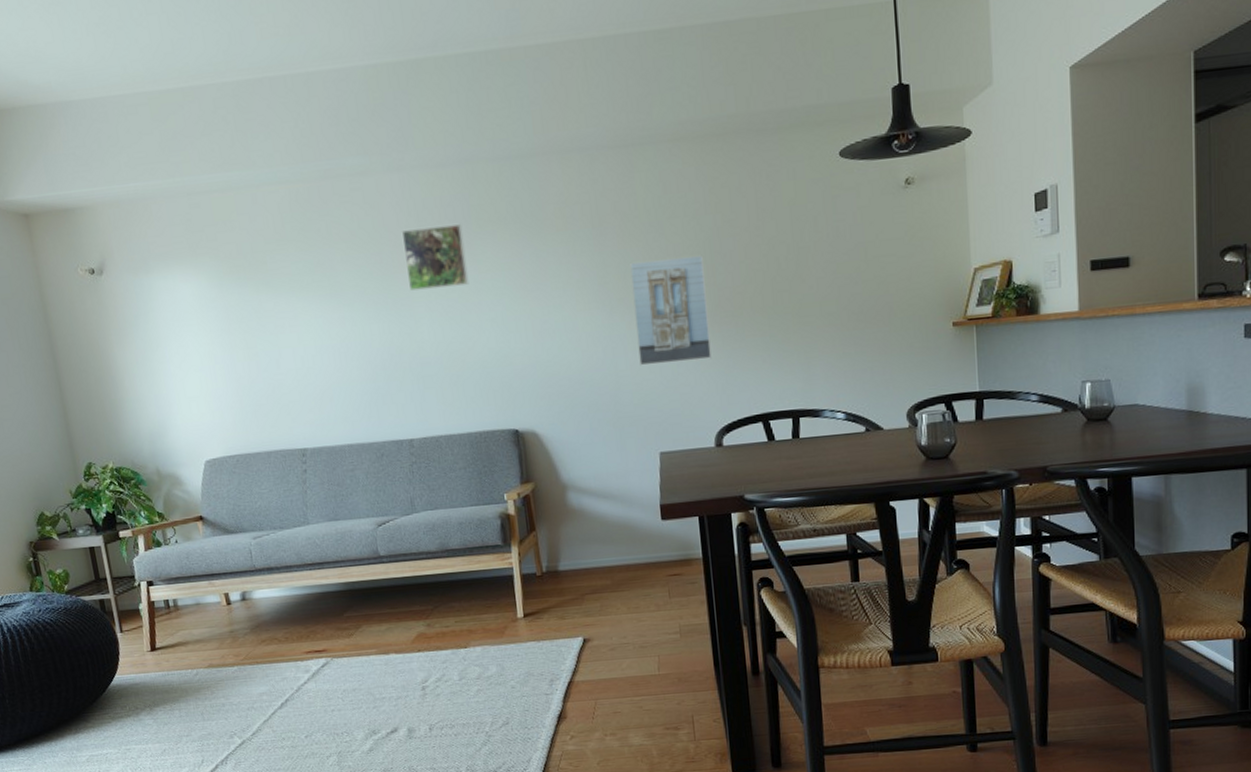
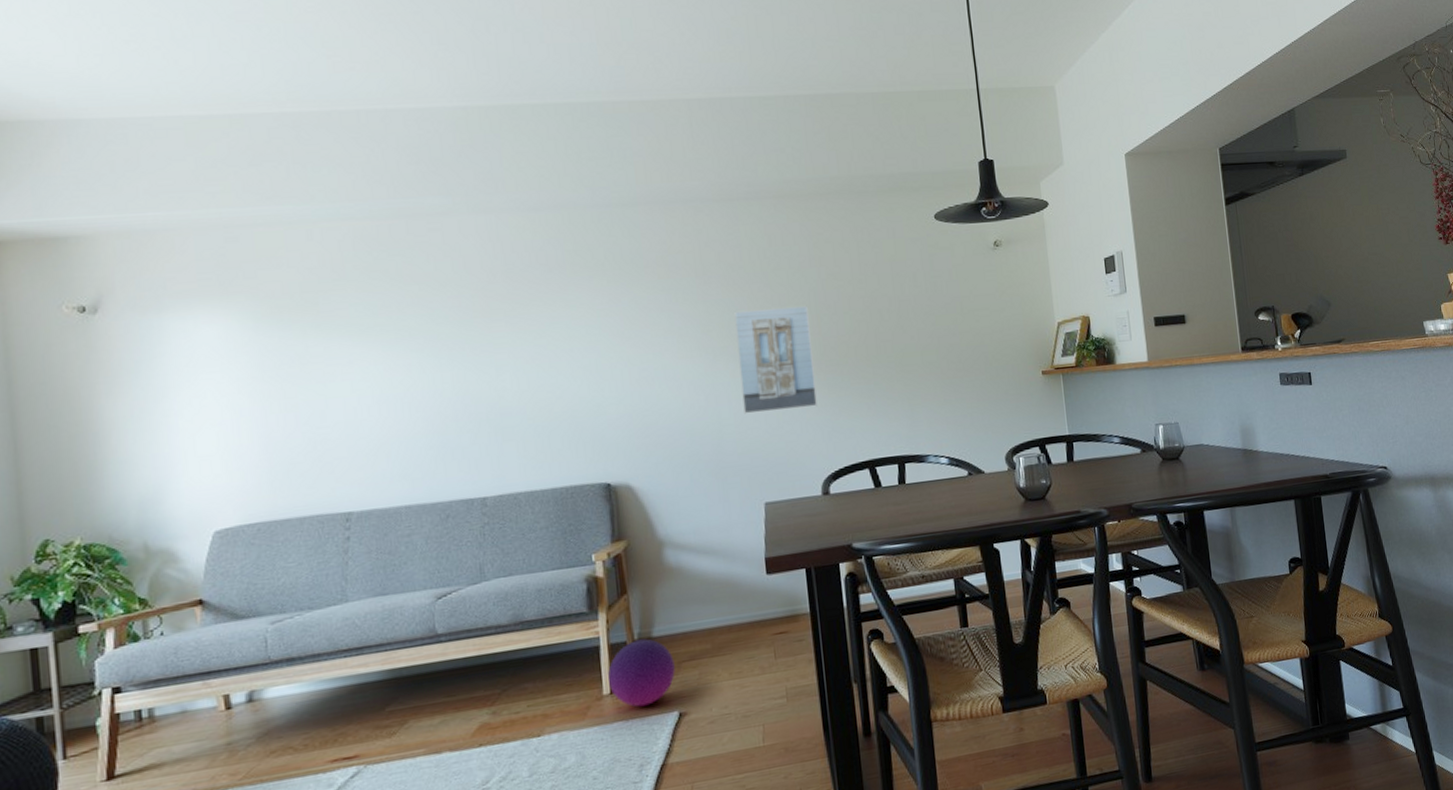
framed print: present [401,224,469,291] -> none [485,269,561,336]
ball: none [521,572,579,631] -> present [608,639,675,707]

